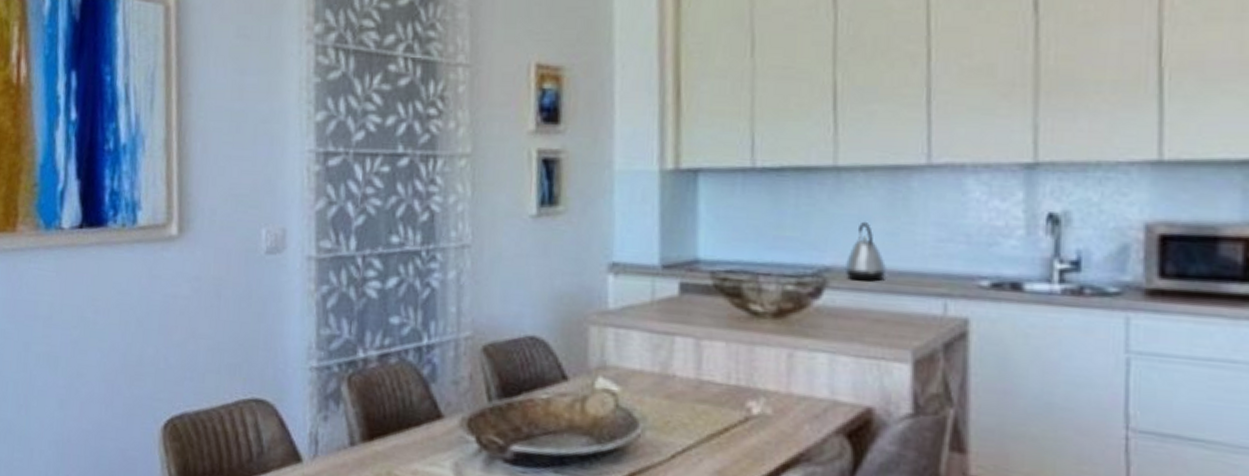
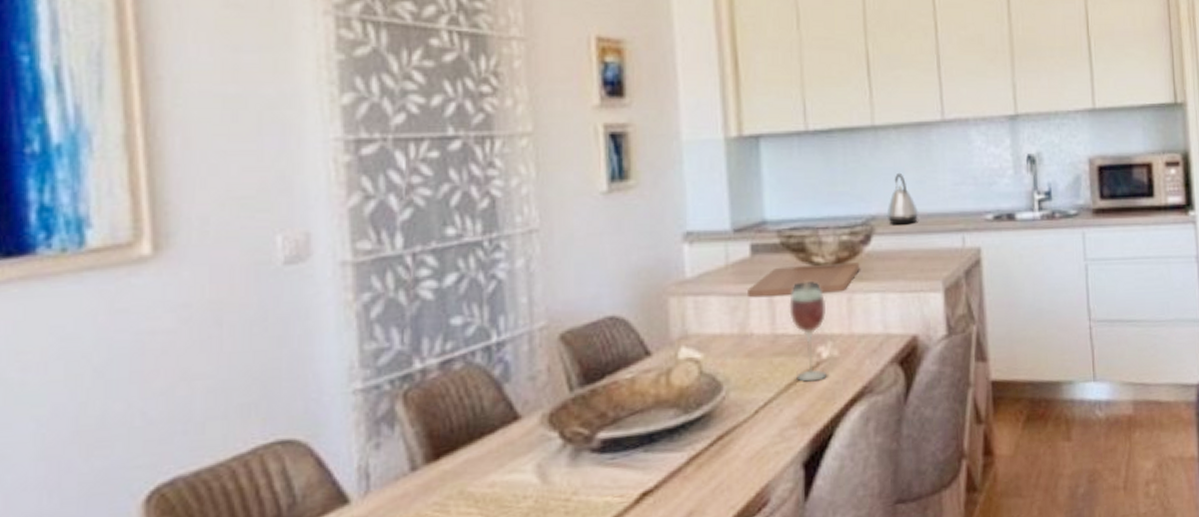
cutting board: none [673,310,806,347] -> present [748,262,860,298]
wineglass: none [717,329,762,438] -> present [789,282,827,382]

